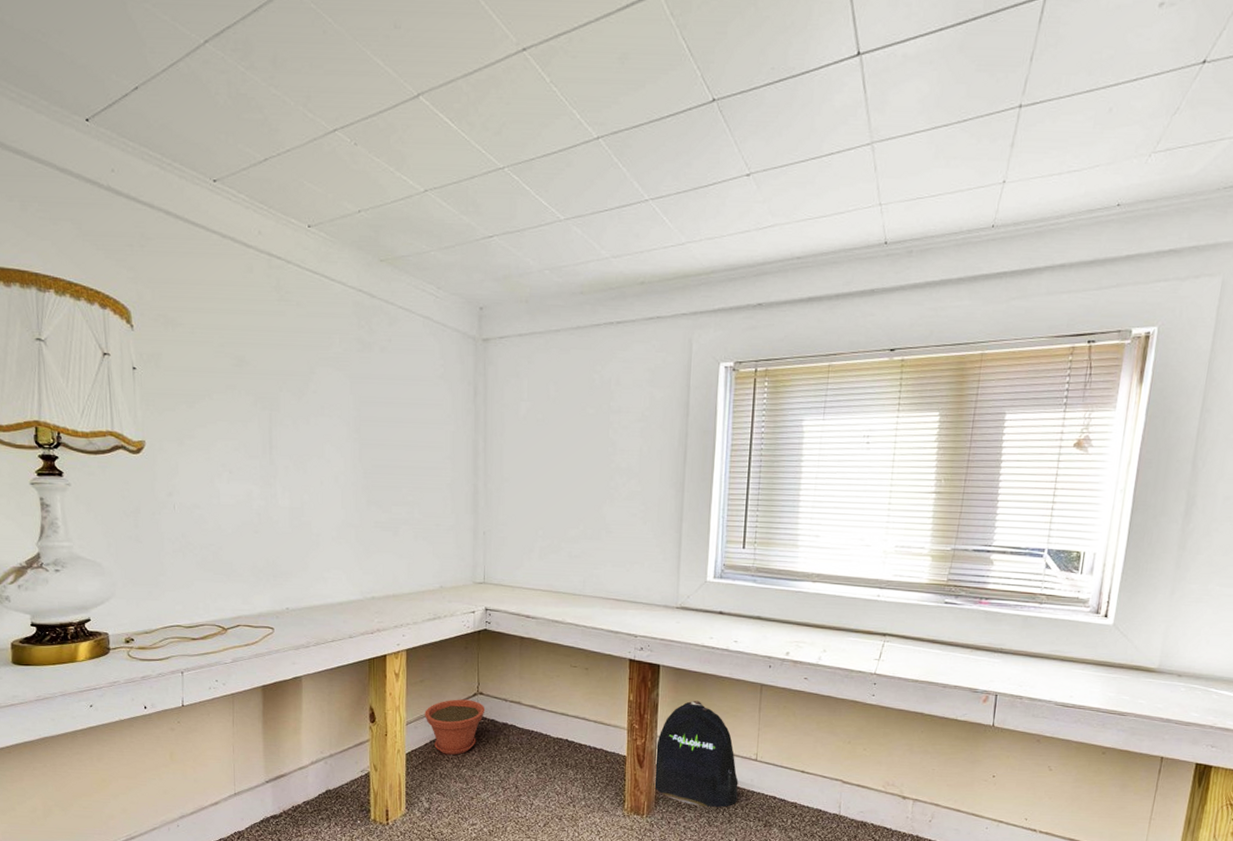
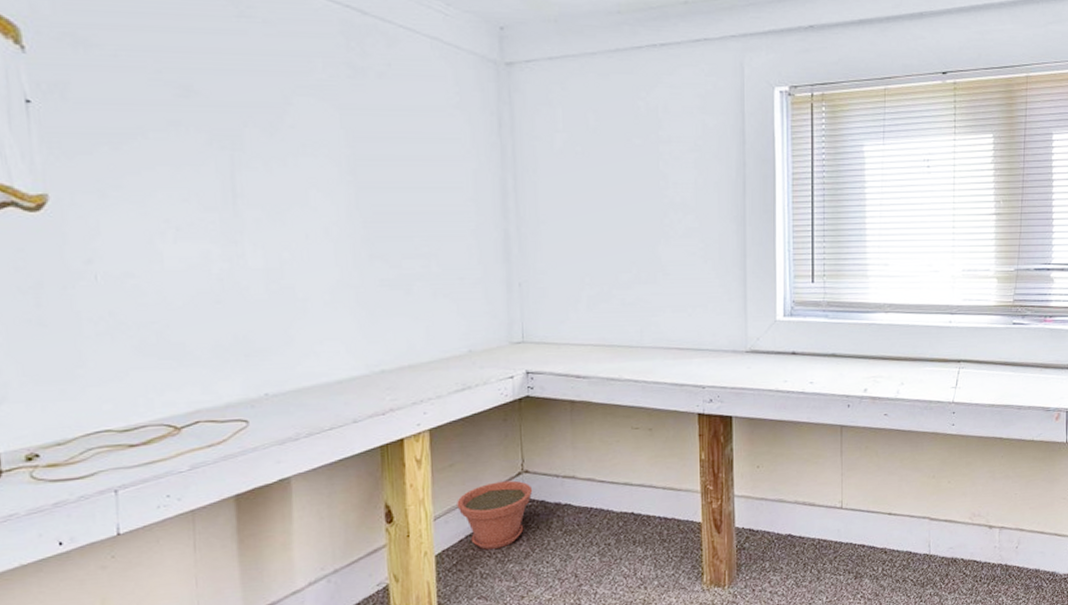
backpack: present [653,700,739,807] -> none [733,451,825,567]

